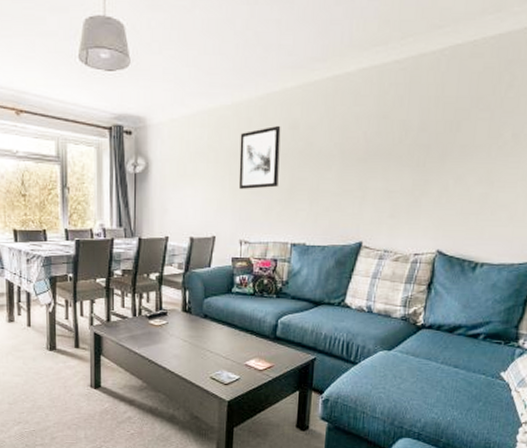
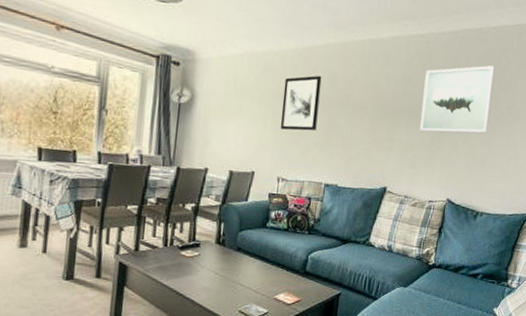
wall art: none [398,84,495,176] -> present [419,65,494,134]

